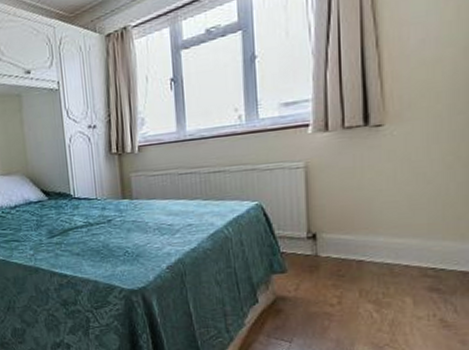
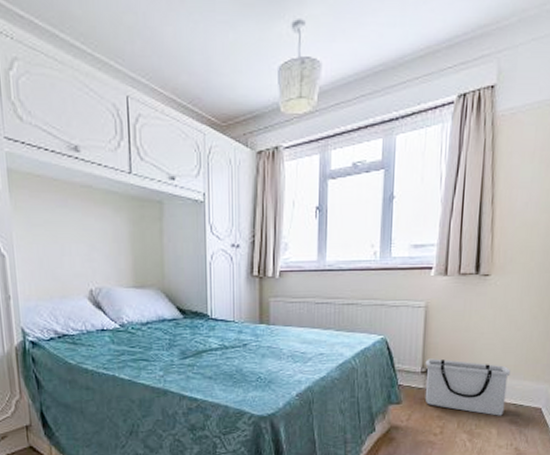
storage bin: none [311,222,423,283] -> present [425,358,511,416]

